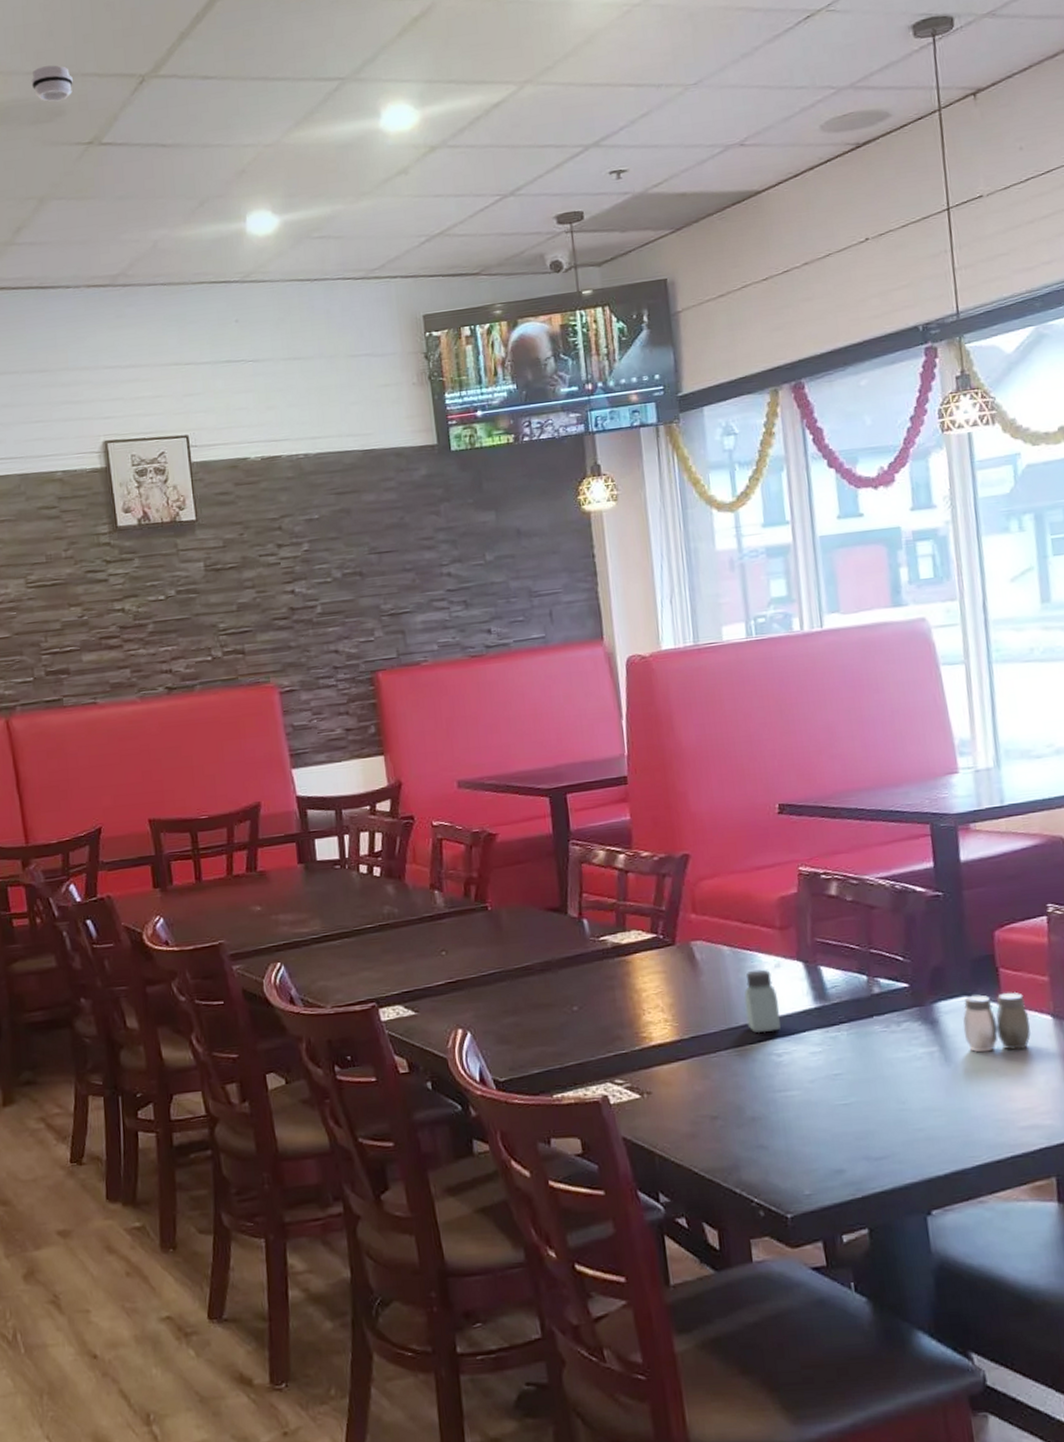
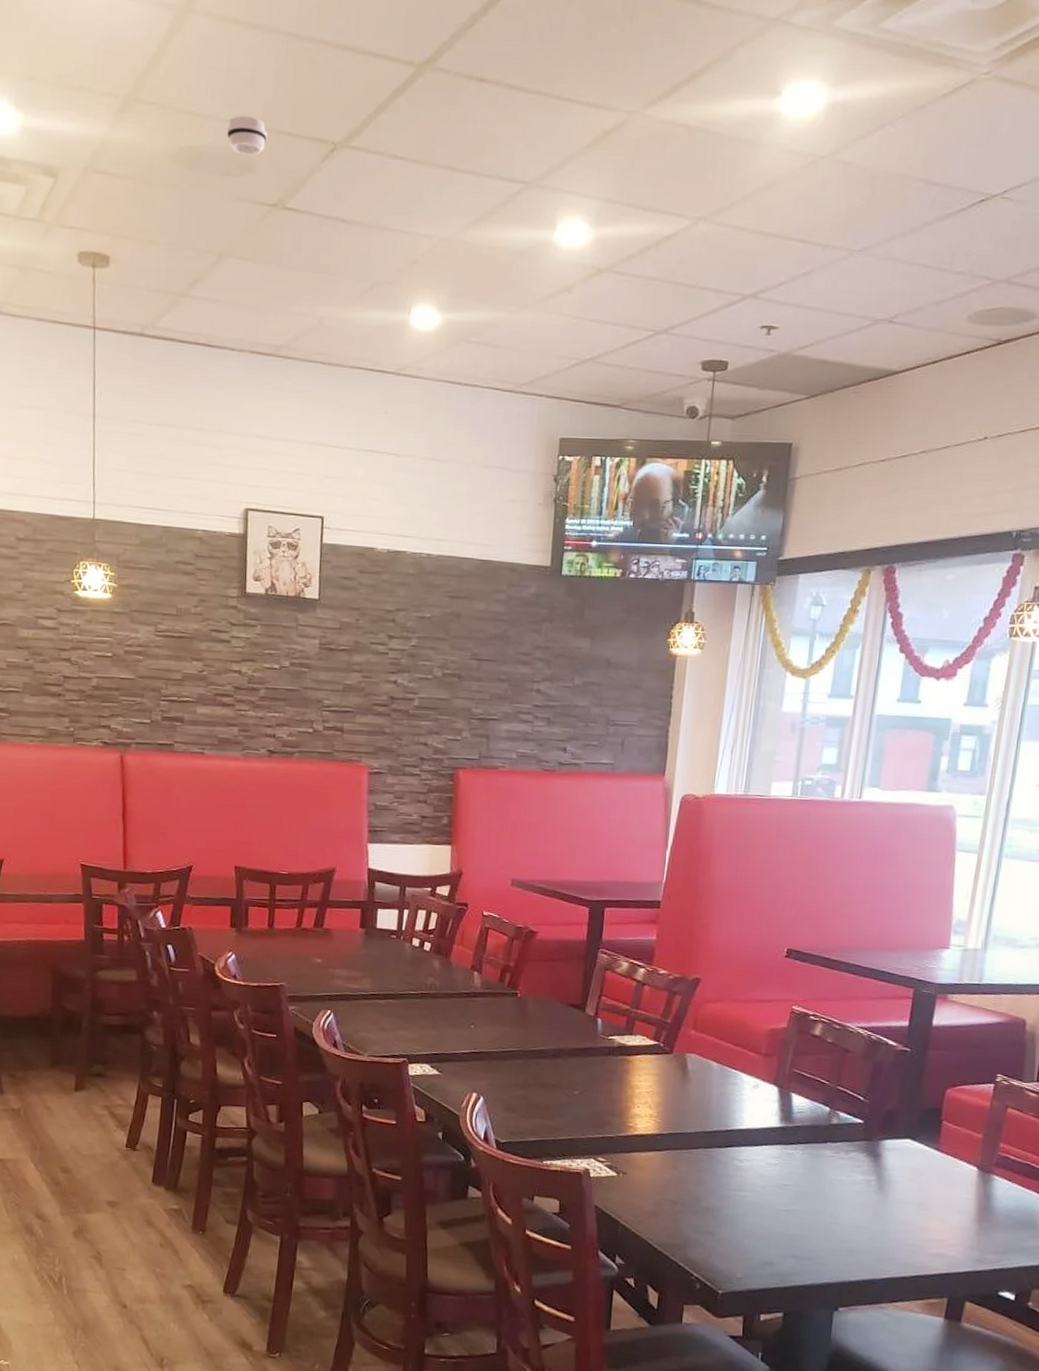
saltshaker: present [744,969,781,1034] -> none [719,1086,750,1141]
salt and pepper shaker: present [963,991,1031,1053] -> none [900,1139,959,1191]

